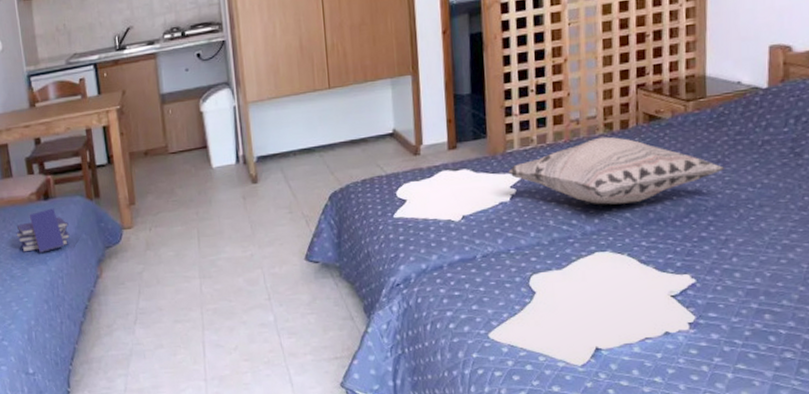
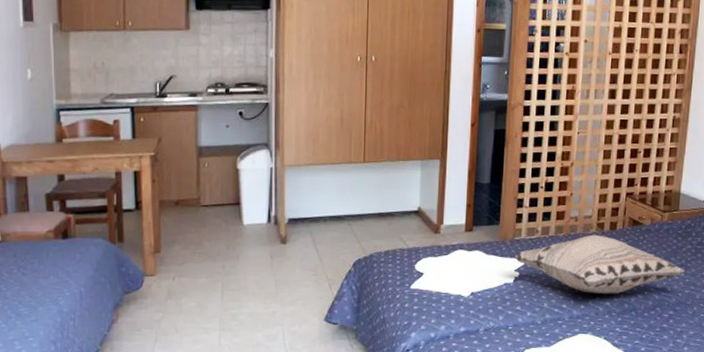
book: present [16,208,70,253] -> none [27,248,87,292]

